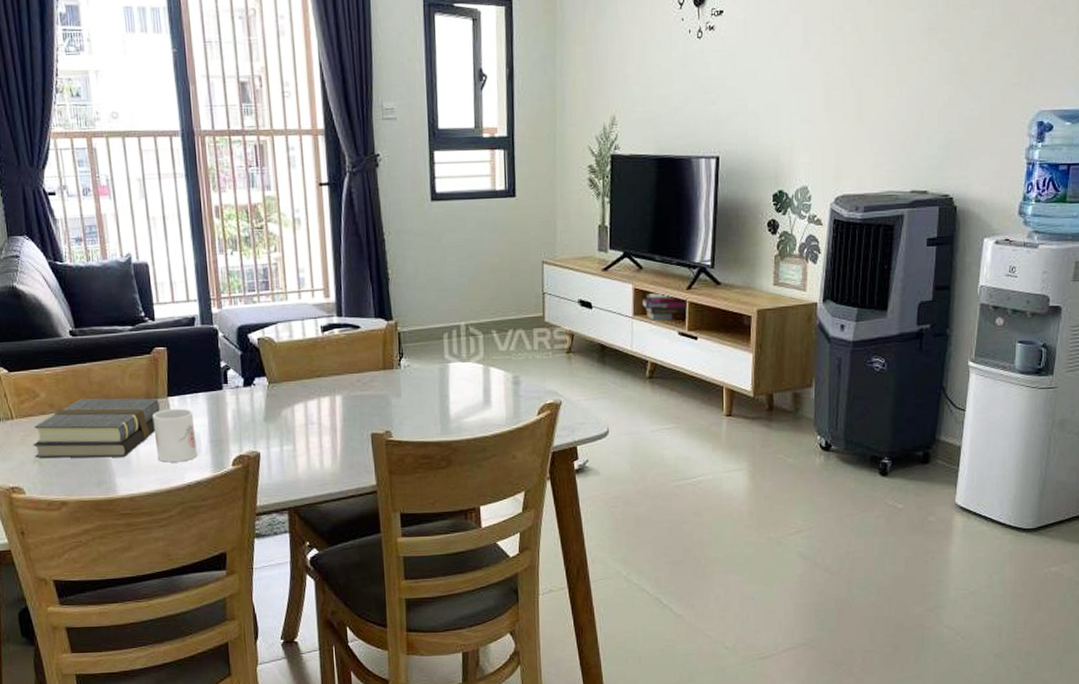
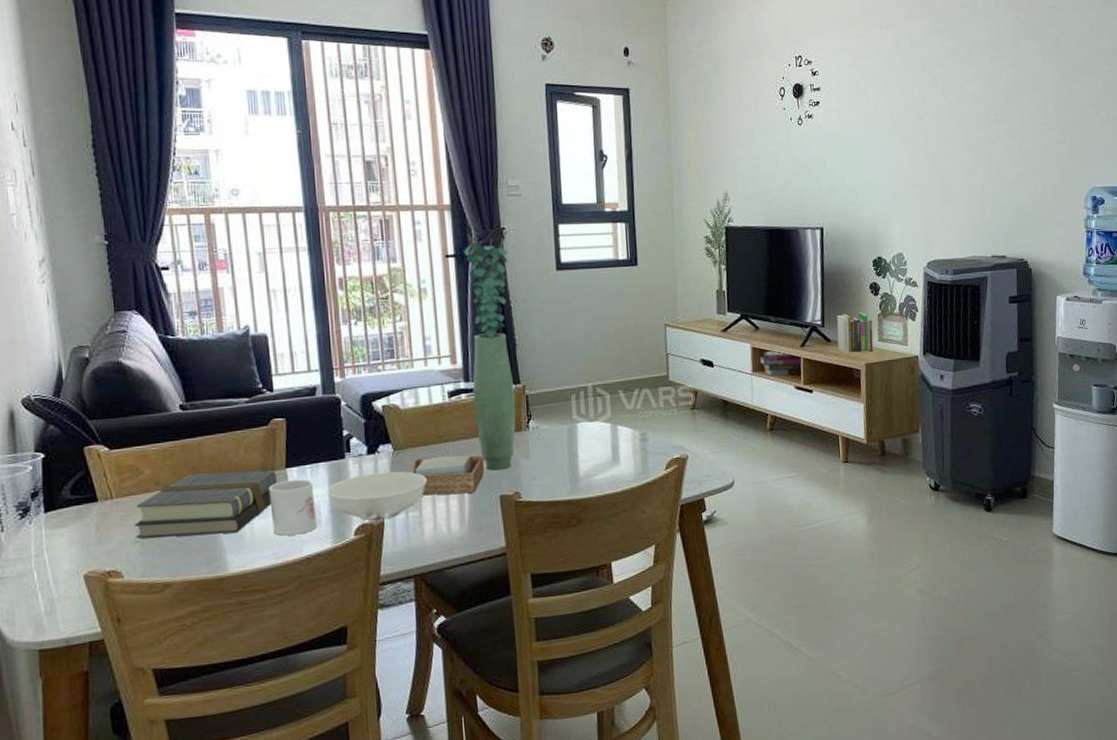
bowl: none [206,404,300,453] -> present [327,471,427,521]
napkin holder: none [280,391,357,431] -> present [406,455,485,496]
vase: none [338,161,388,408] -> present [464,234,516,471]
books: none [728,252,768,298] -> present [837,312,873,354]

